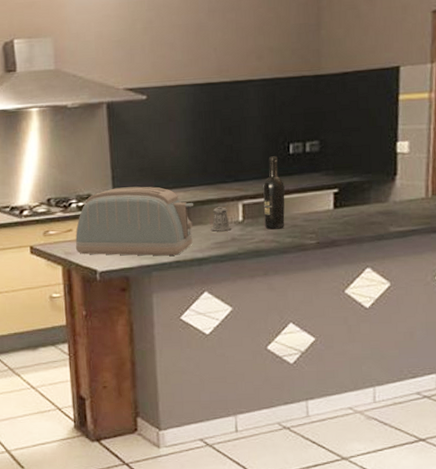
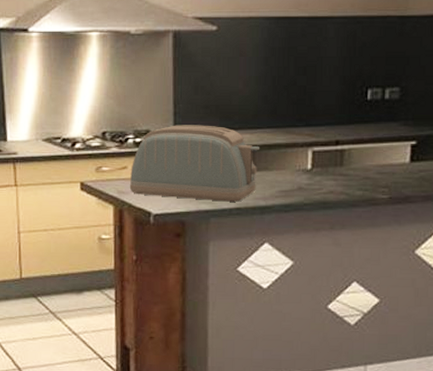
pepper shaker: present [210,207,231,231] -> none [276,153,298,179]
wine bottle: present [263,156,285,230] -> none [335,101,359,181]

